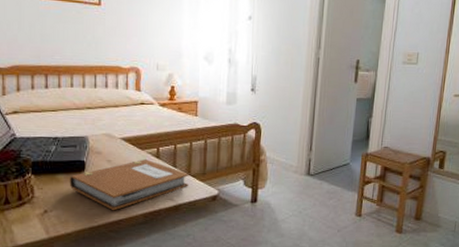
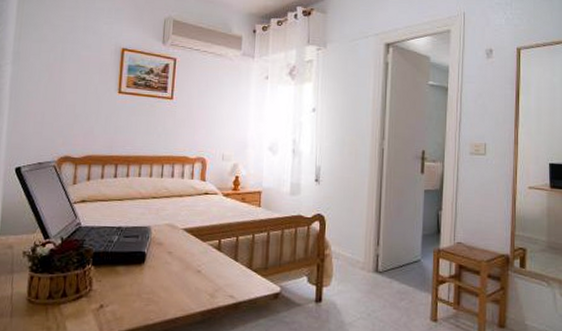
notebook: present [69,159,189,211] -> none [128,252,250,308]

